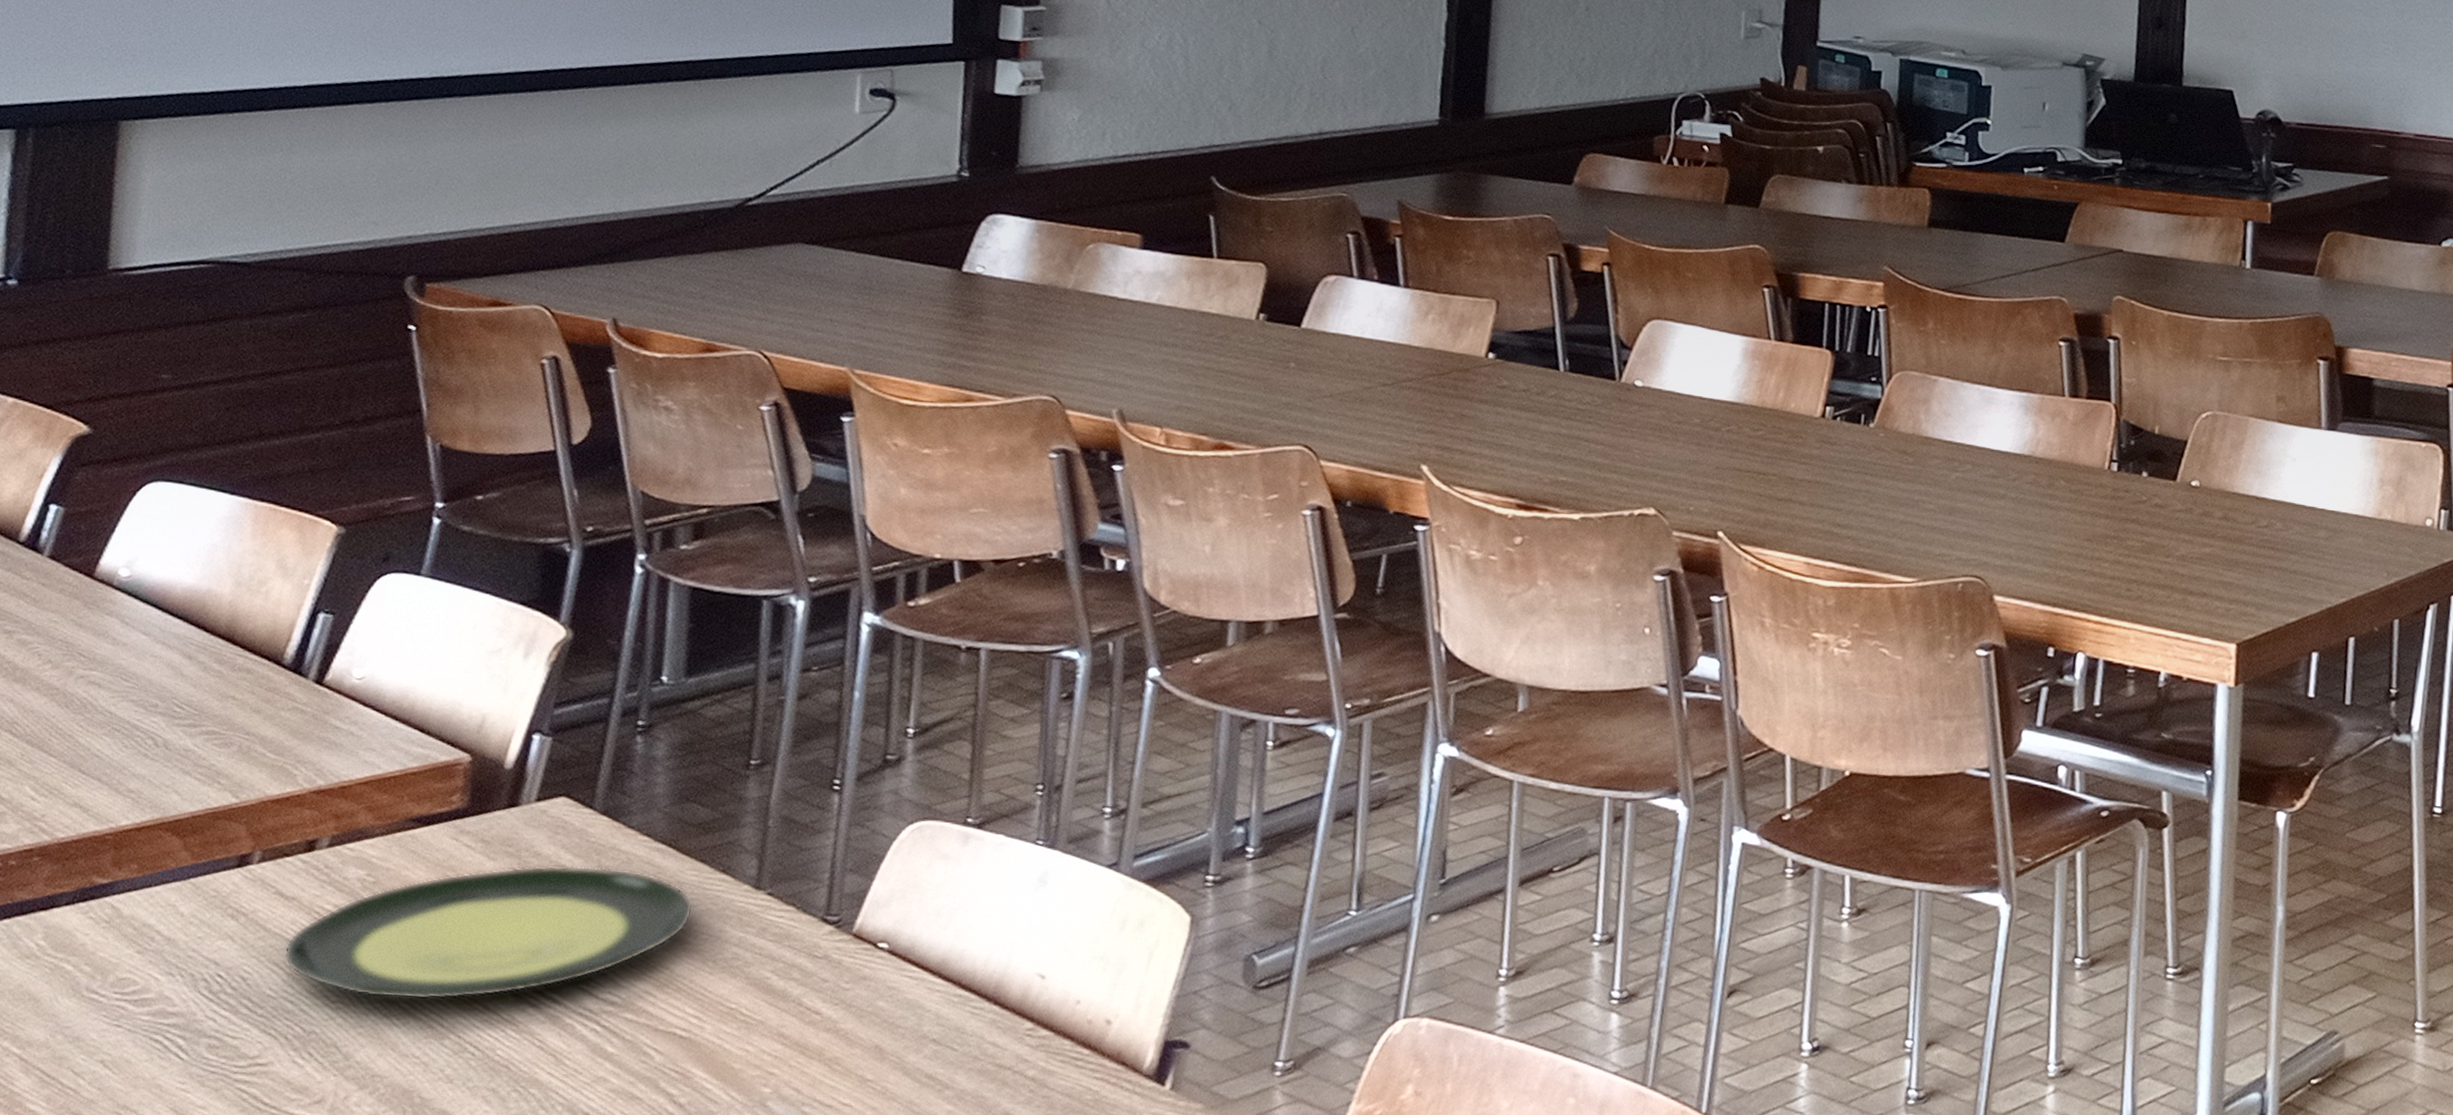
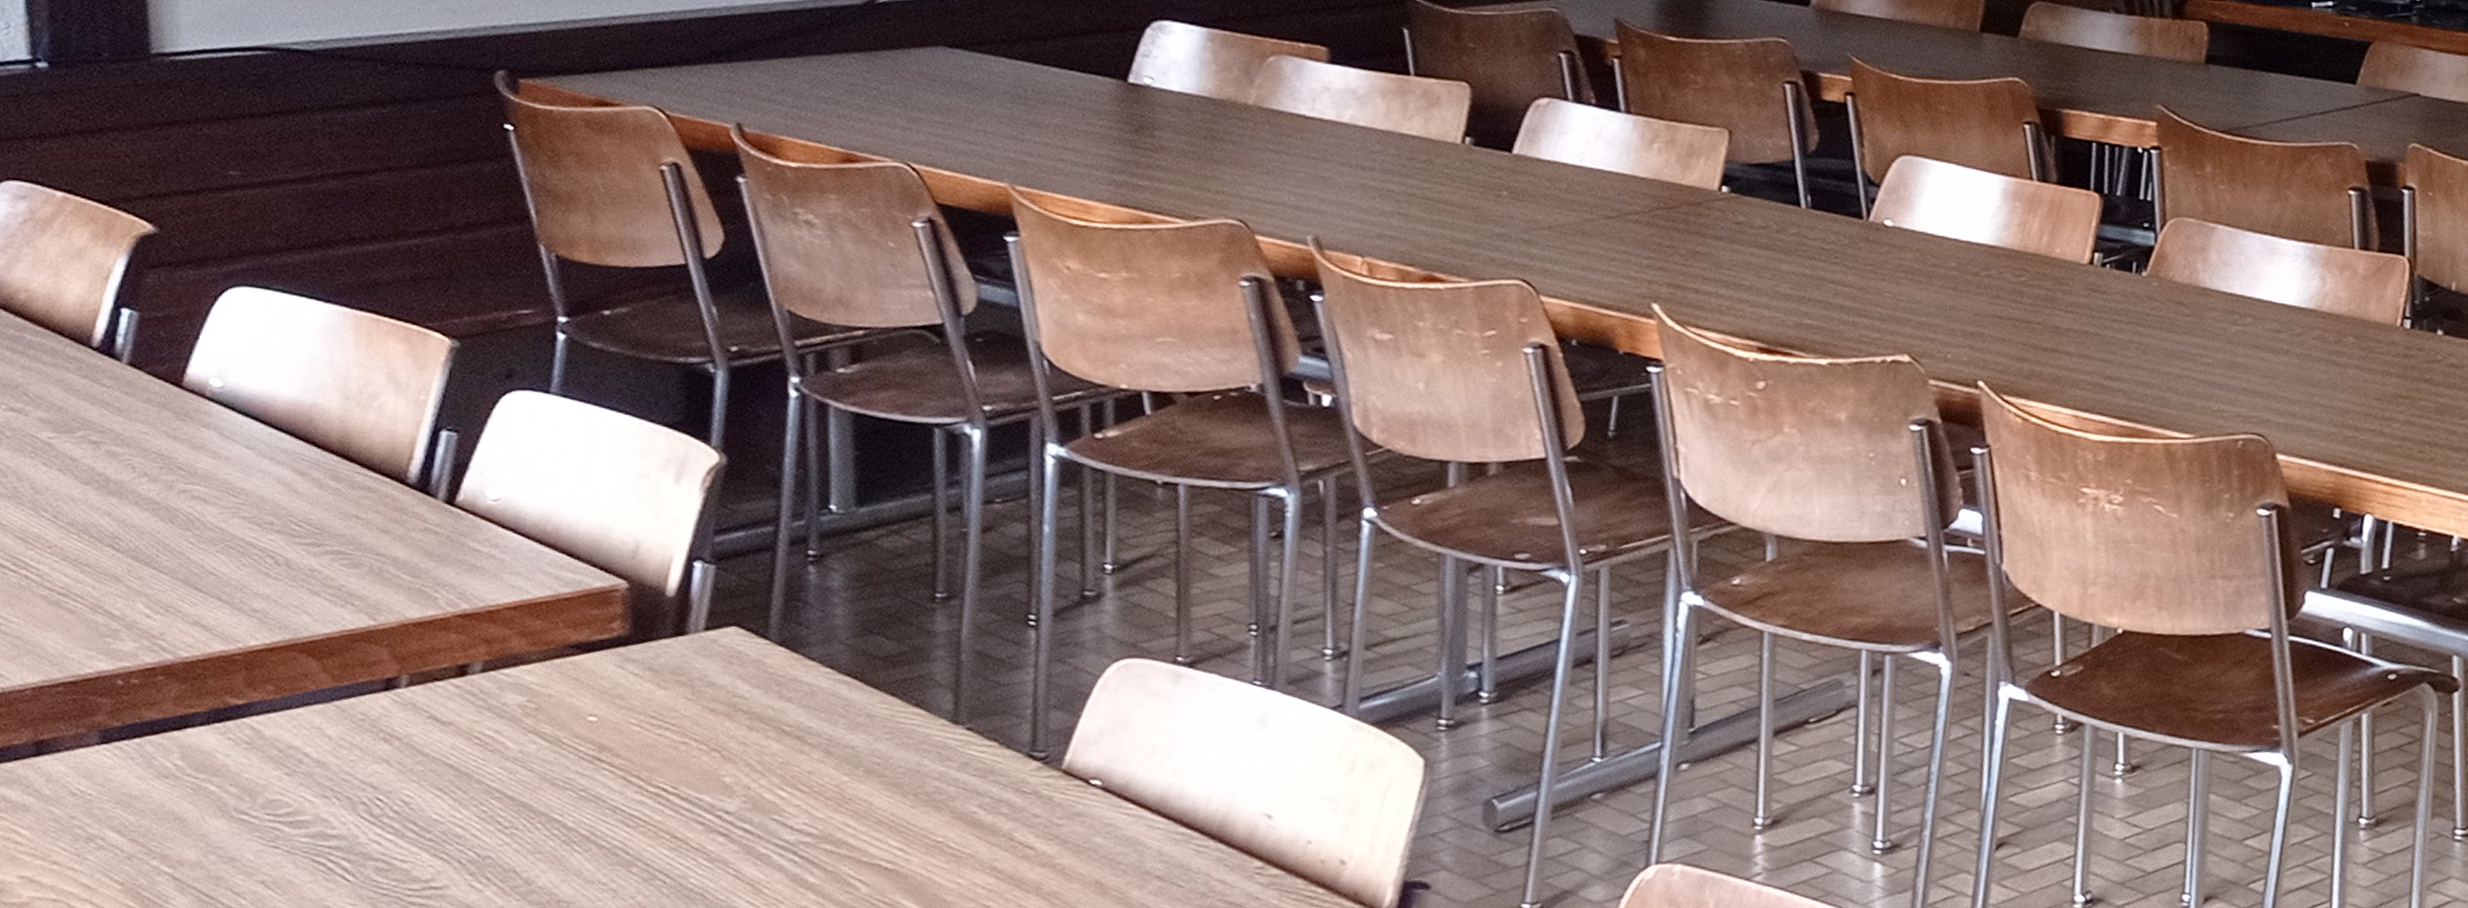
plate: present [283,865,694,1001] -> none [446,695,888,828]

